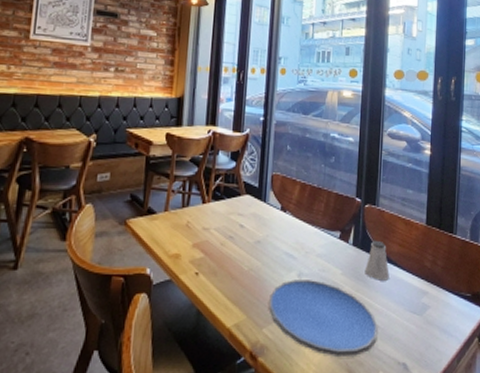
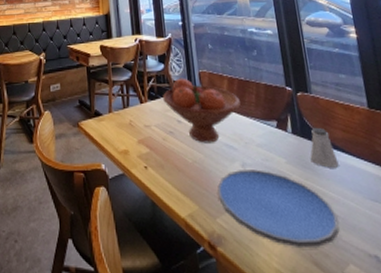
fruit bowl: none [228,179,309,251] -> present [163,78,240,143]

